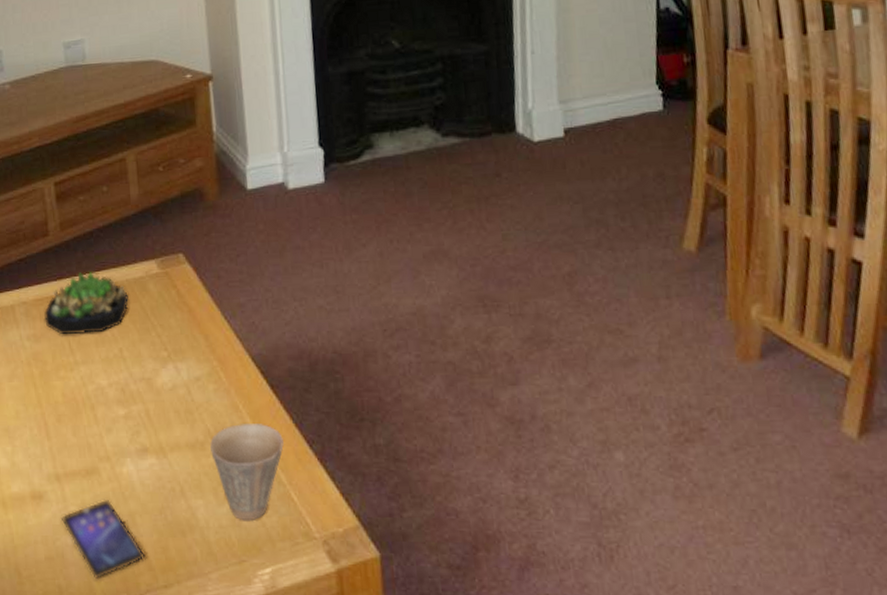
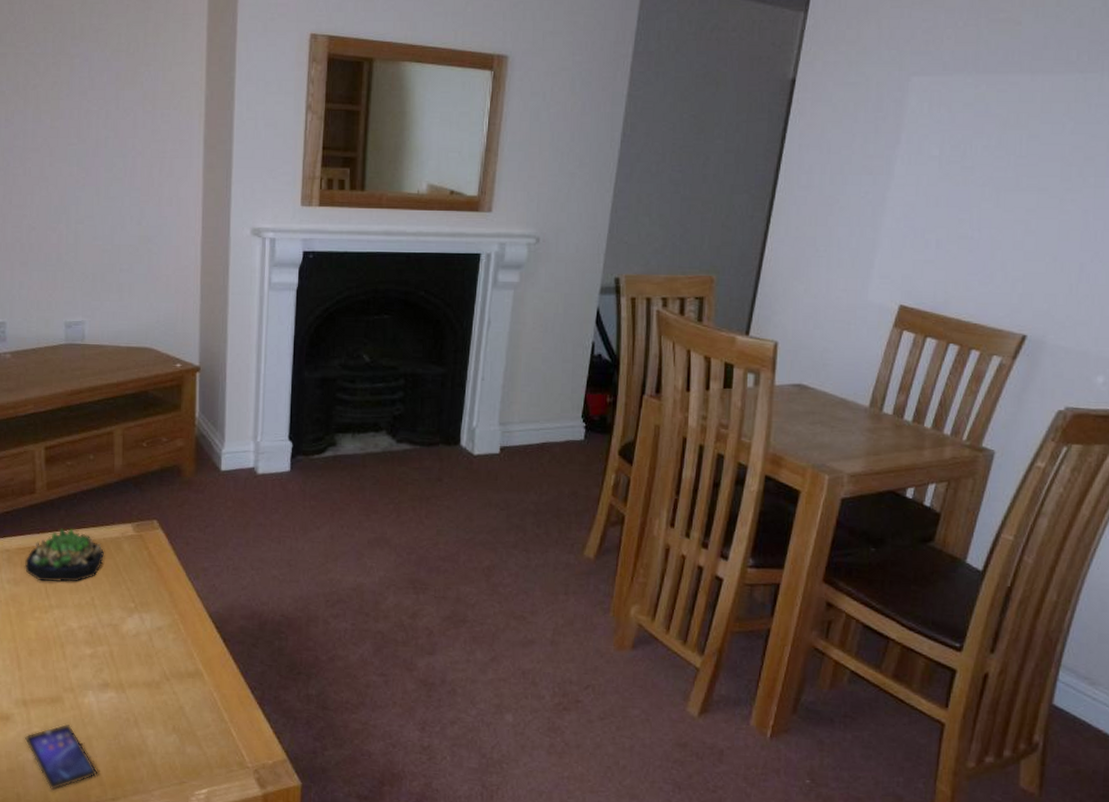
cup: present [210,424,284,522] -> none [165,669,229,750]

